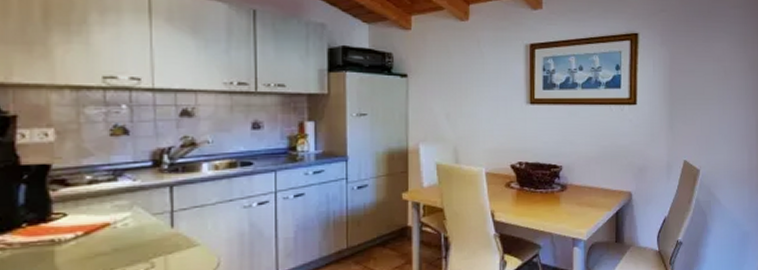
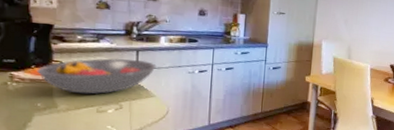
fruit bowl: none [29,199,199,255] -> present [36,58,157,94]

